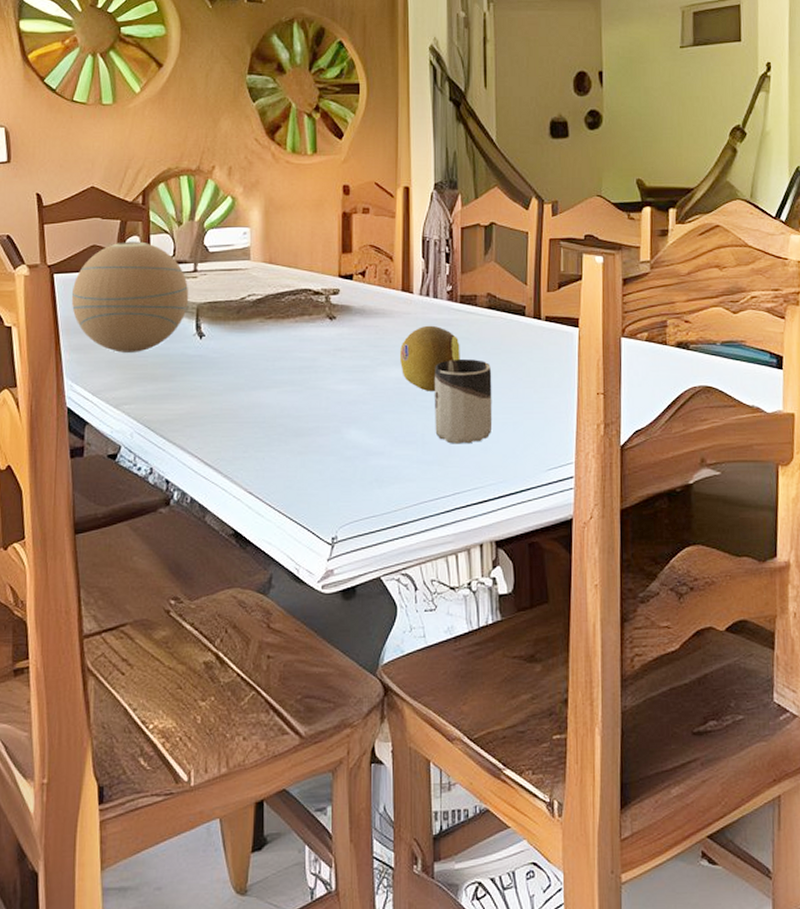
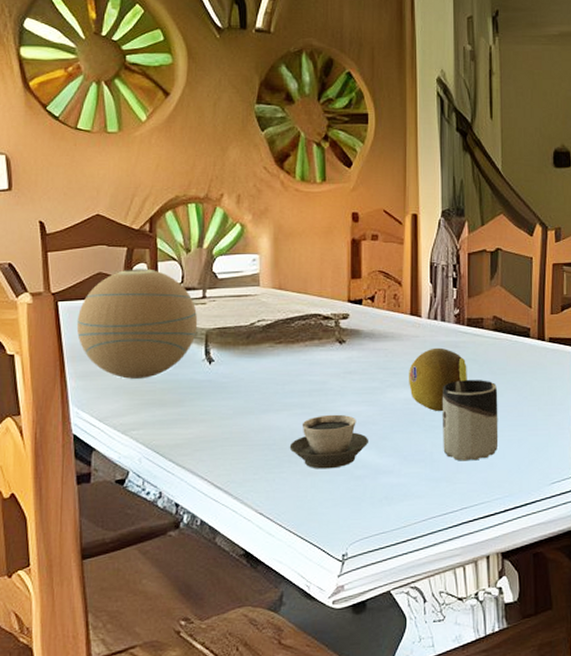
cup: none [279,392,360,449] -> present [289,414,369,469]

